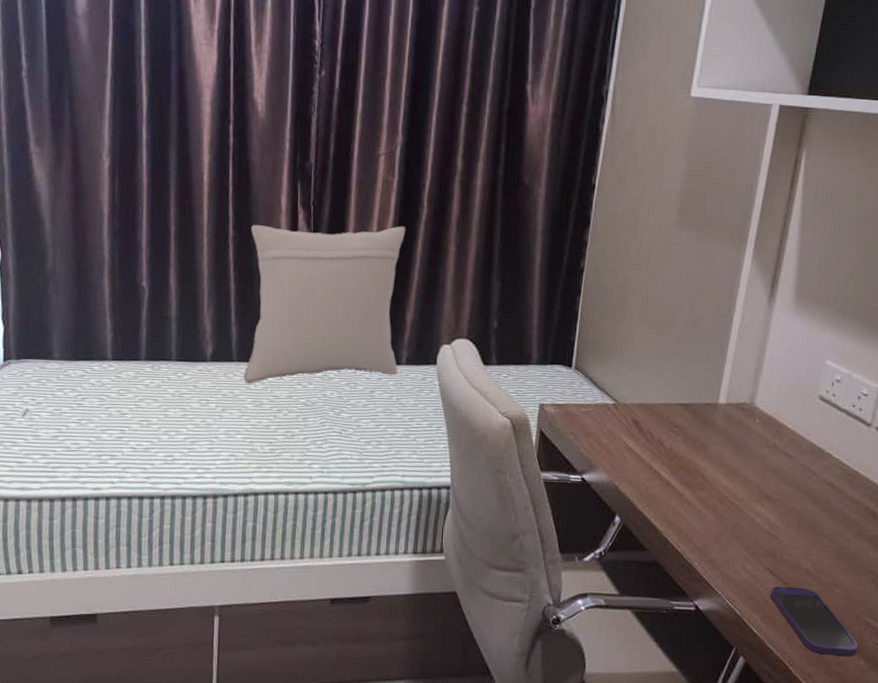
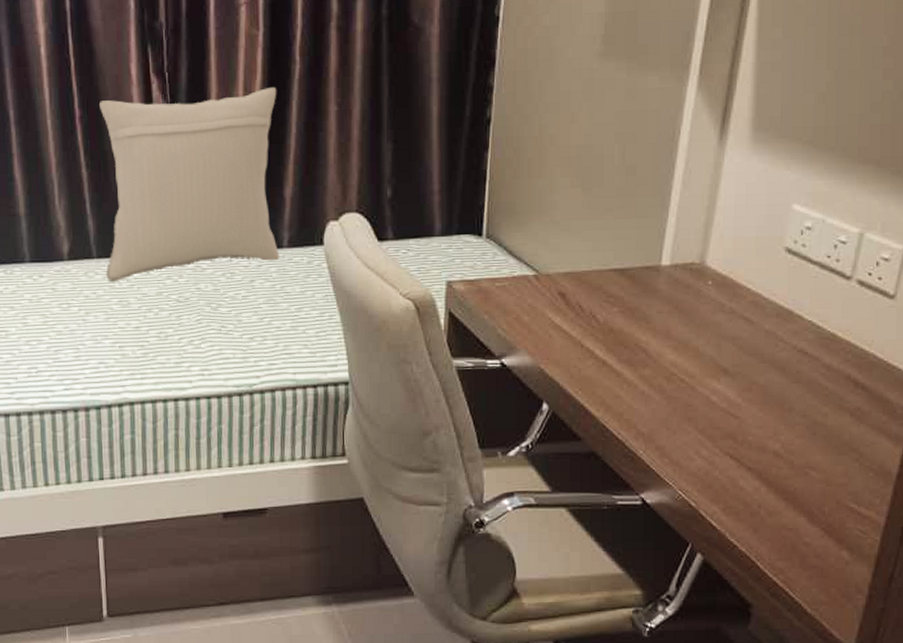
mobile phone: present [770,586,859,657] -> none [731,472,841,548]

